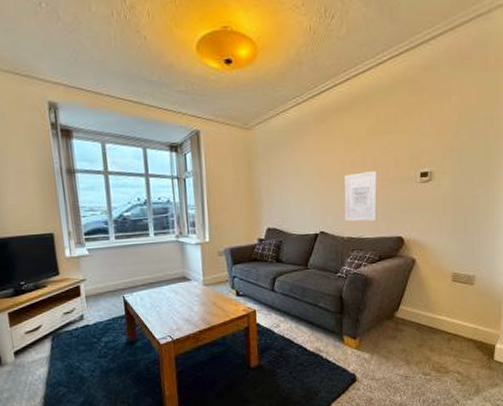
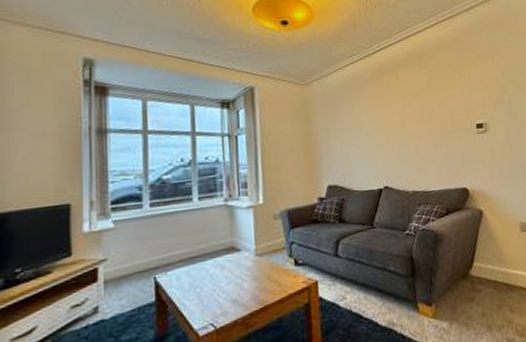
wall art: present [344,171,378,222] -> none [404,124,440,175]

